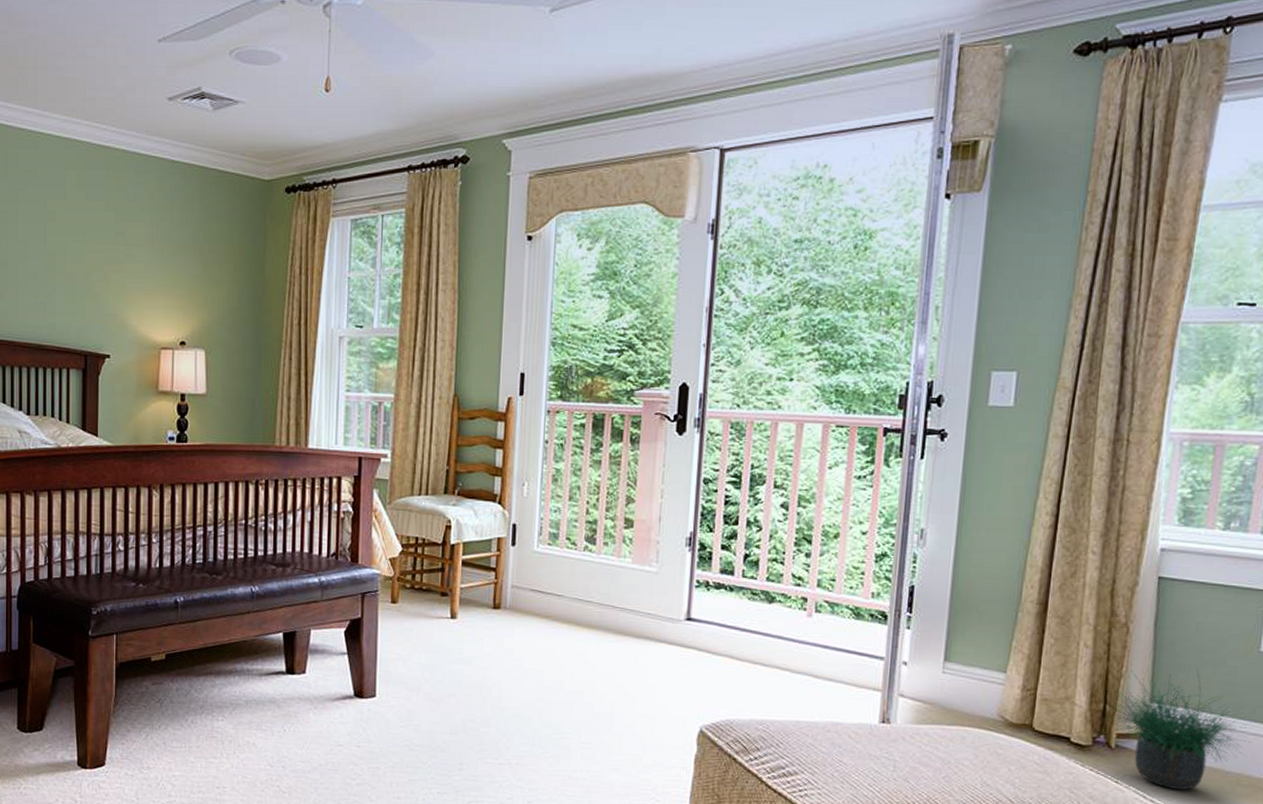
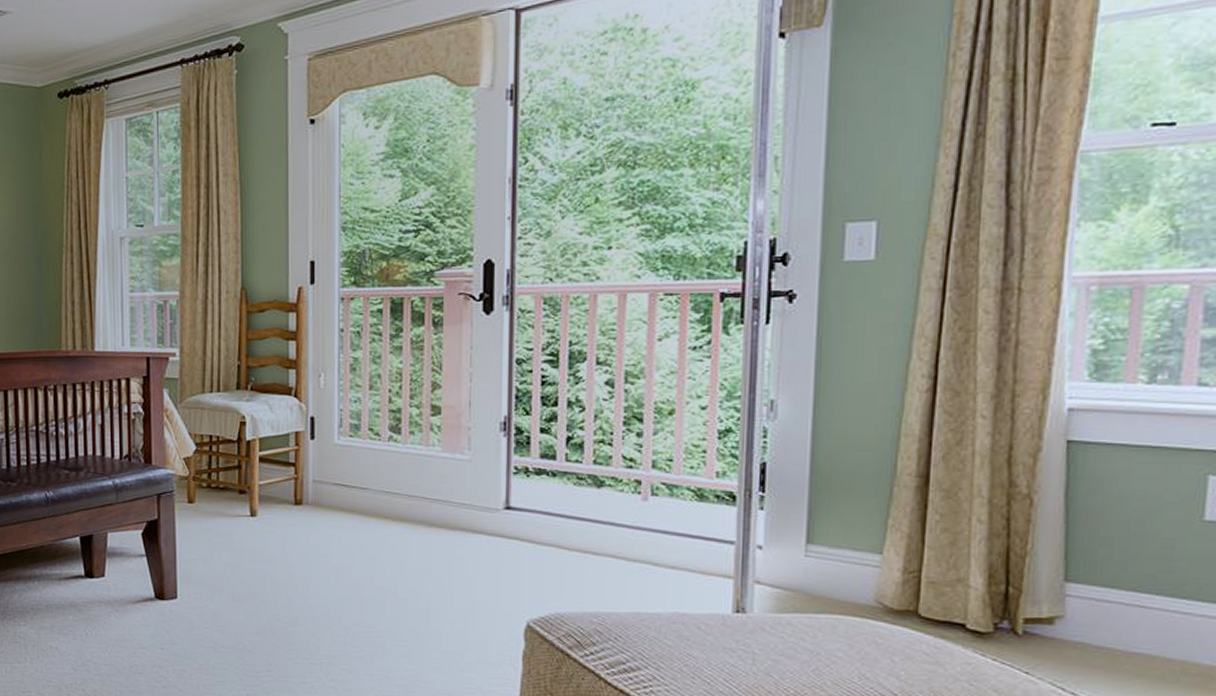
potted plant: present [1102,667,1251,791] -> none [1005,542,1198,682]

